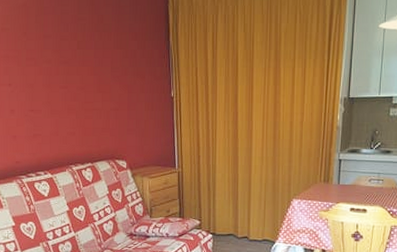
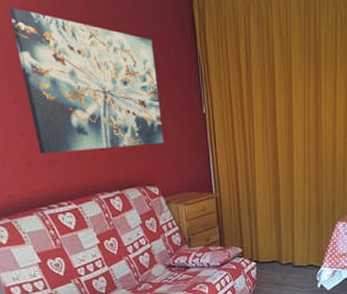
wall art: none [13,7,135,129] -> present [9,8,164,154]

